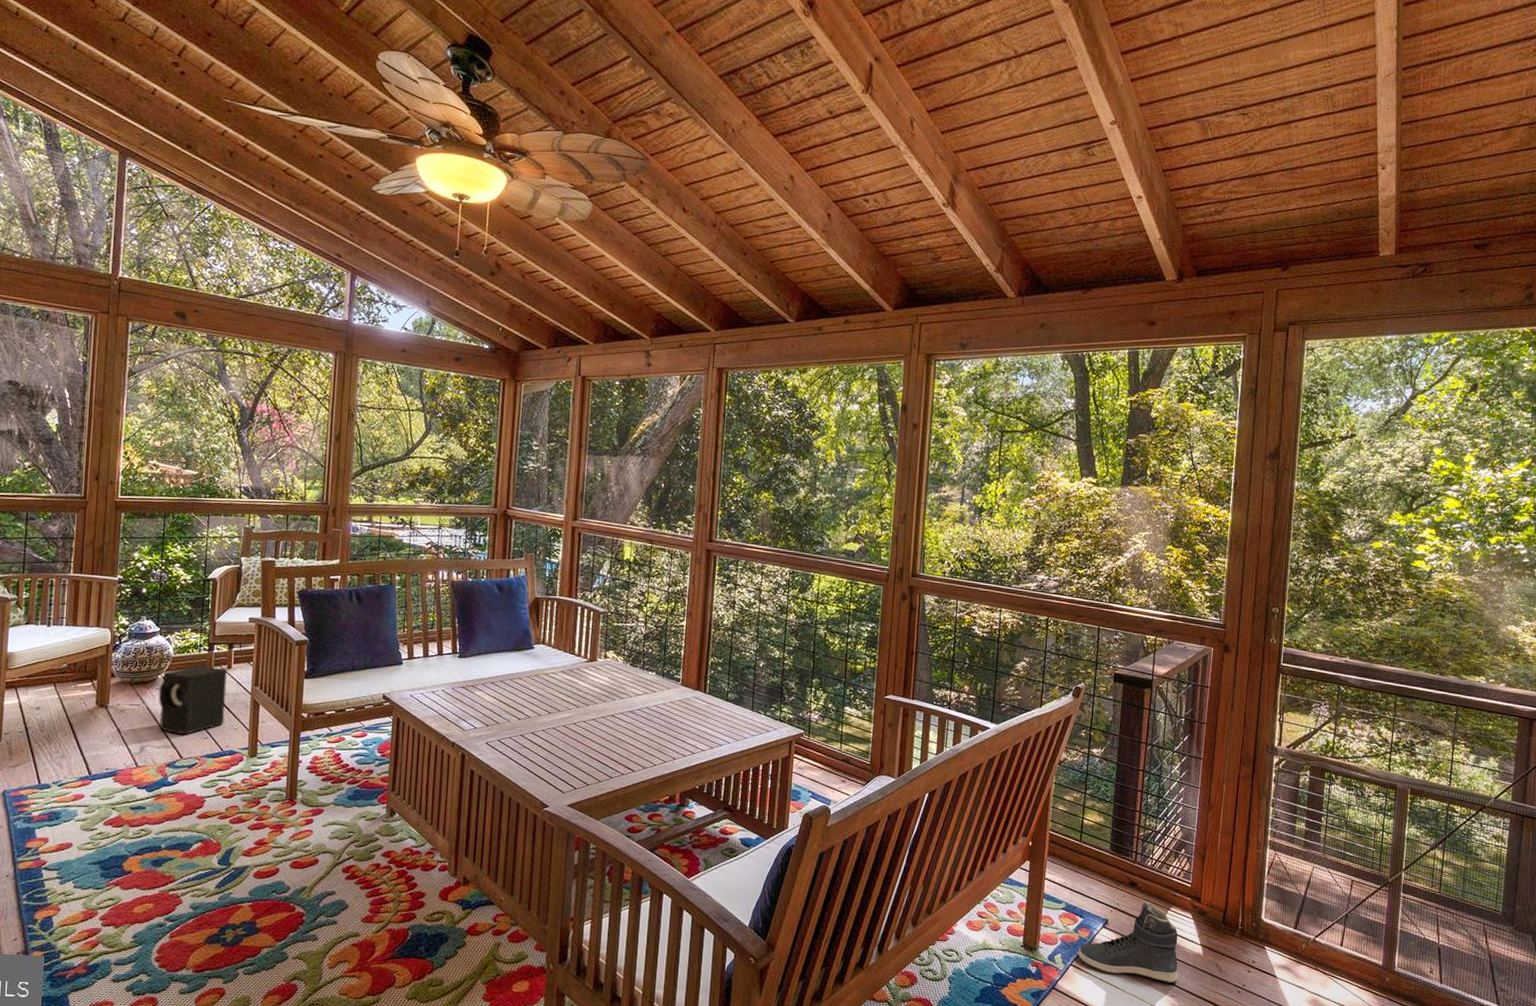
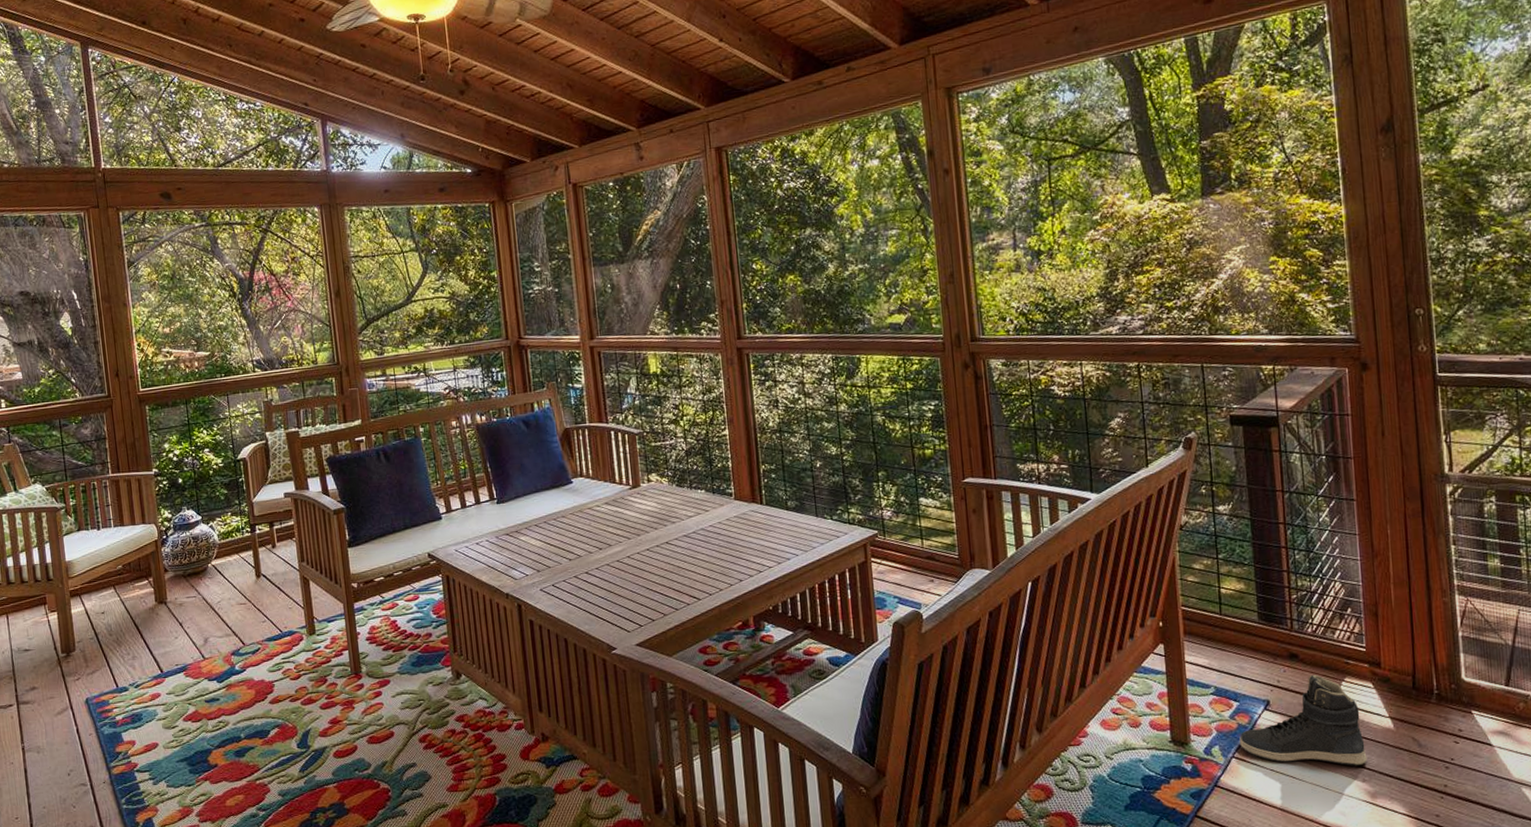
speaker: present [158,665,228,734] -> none [211,547,279,621]

